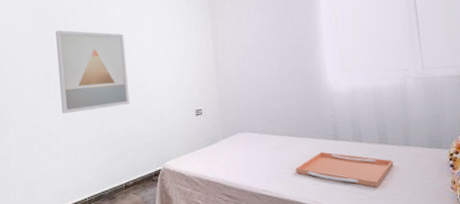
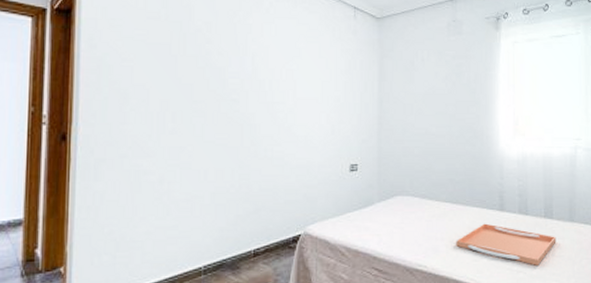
wall art: present [55,30,130,114] -> none [180,46,271,156]

